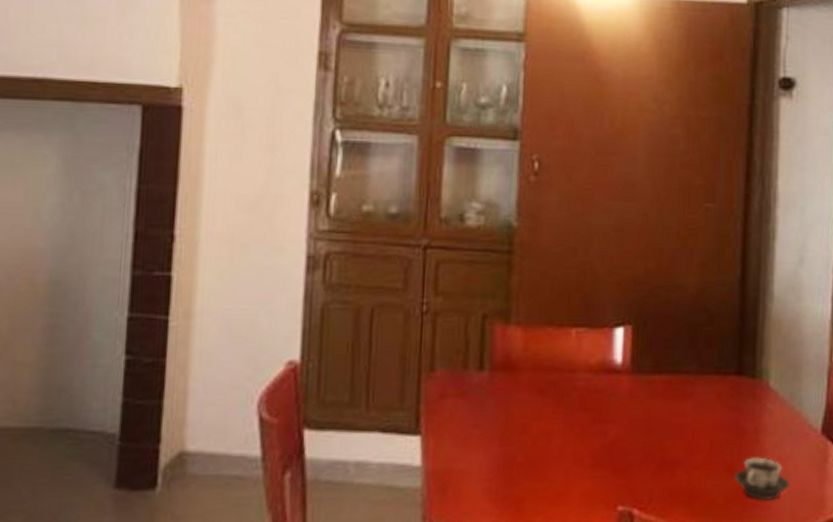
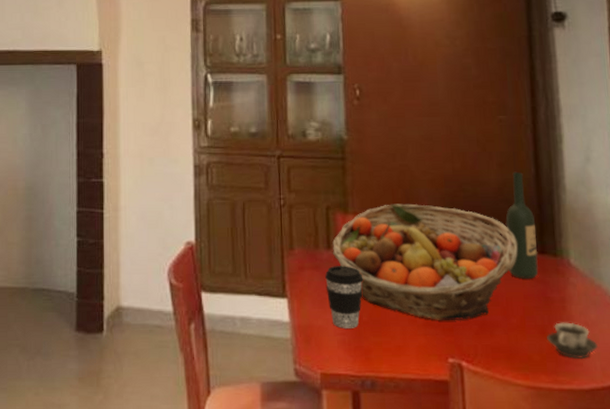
coffee cup: none [473,392,522,473] -> present [325,266,363,328]
fruit basket: none [485,312,712,459] -> present [332,203,518,320]
wine bottle: none [699,275,735,406] -> present [505,172,538,279]

